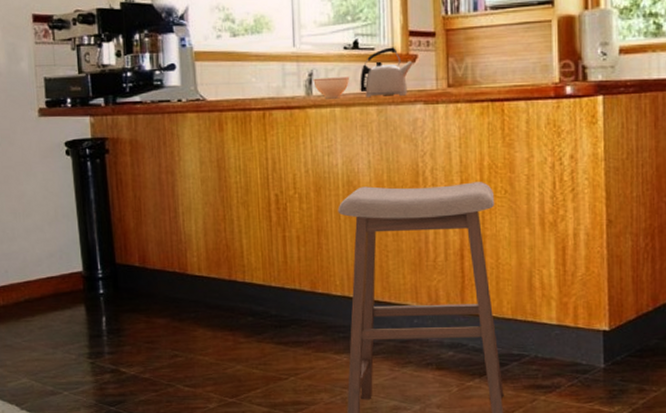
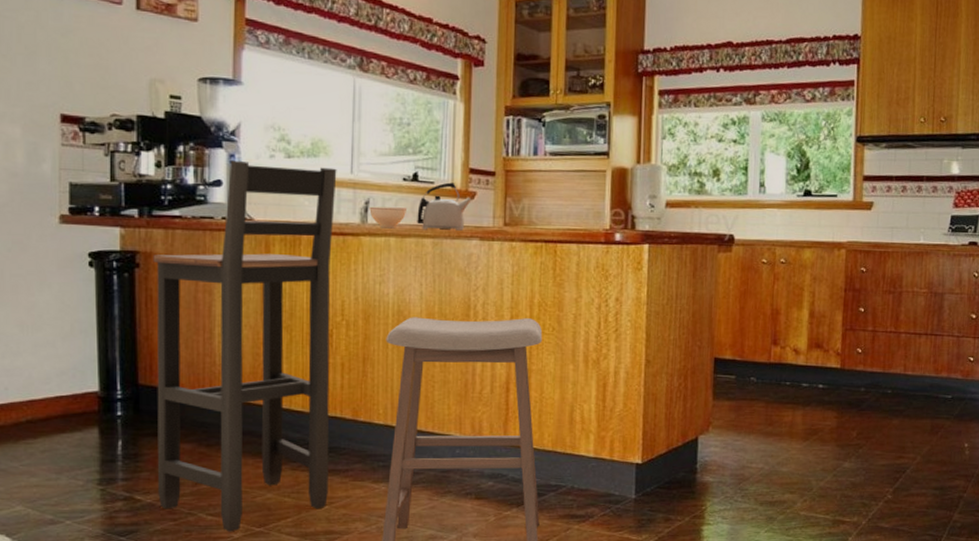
bar stool: none [120,43,293,403] -> present [153,161,337,532]

